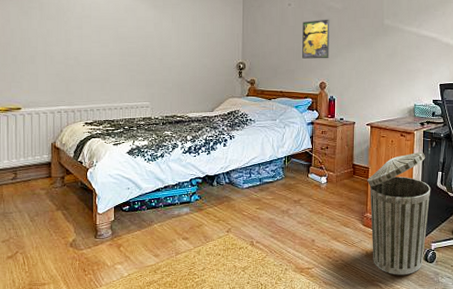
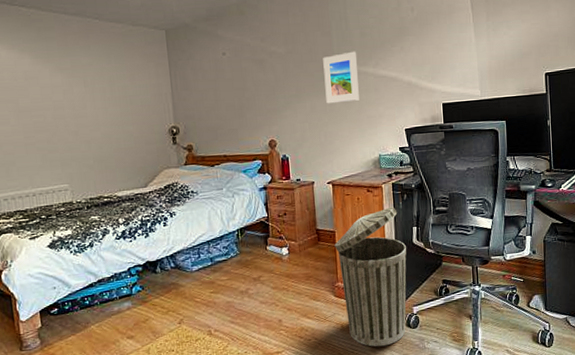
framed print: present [302,19,330,59] -> none [241,66,277,115]
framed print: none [373,12,403,56] -> present [323,51,359,104]

